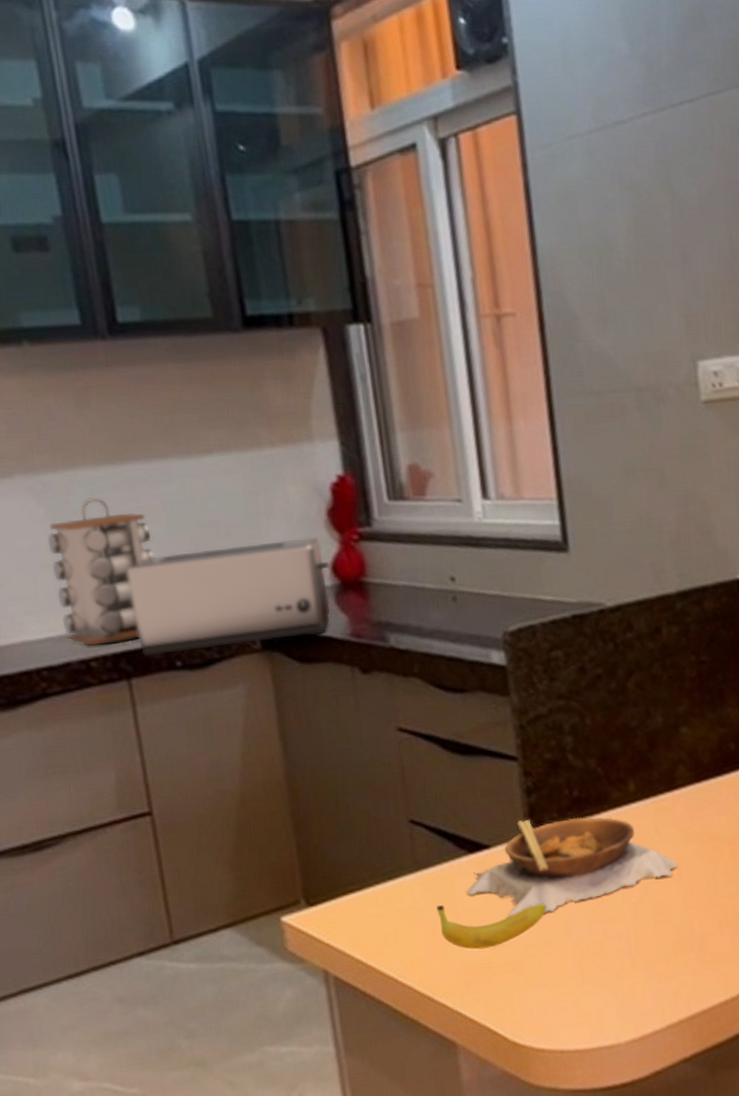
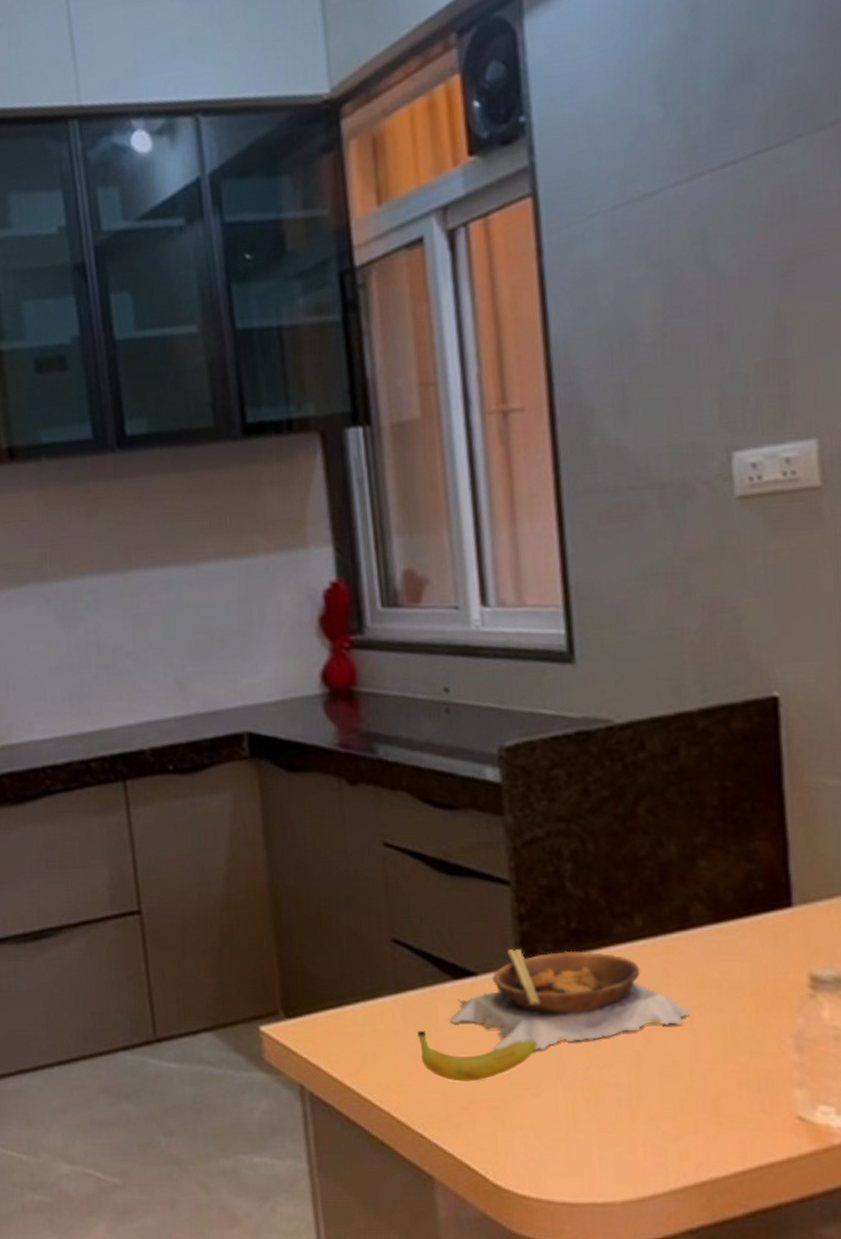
spice rack: present [47,496,155,646] -> none [56,603,152,747]
toaster: present [127,537,331,657] -> none [127,644,320,760]

